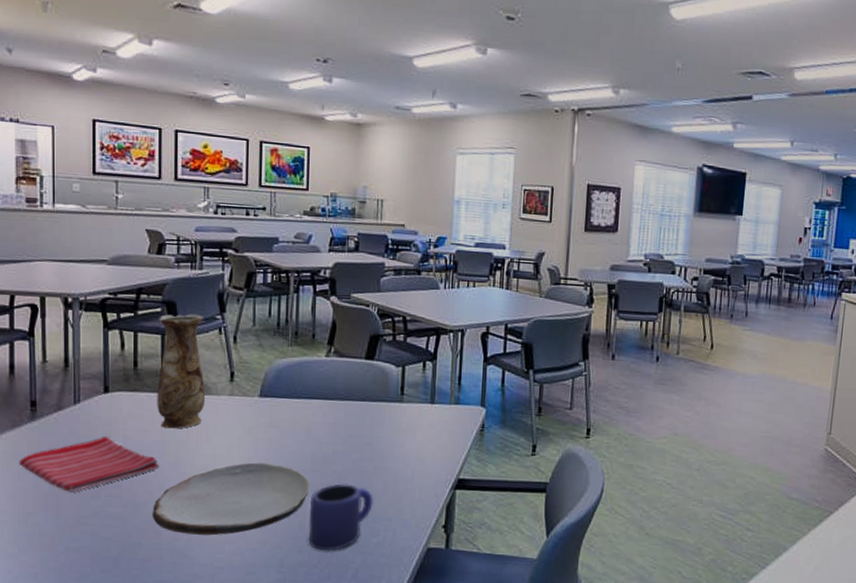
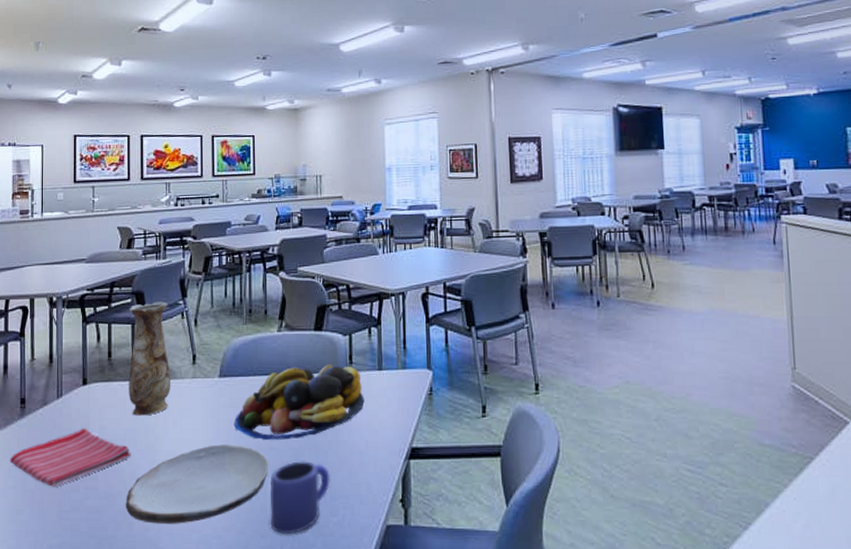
fruit bowl: none [274,393,414,463] -> present [235,364,365,440]

